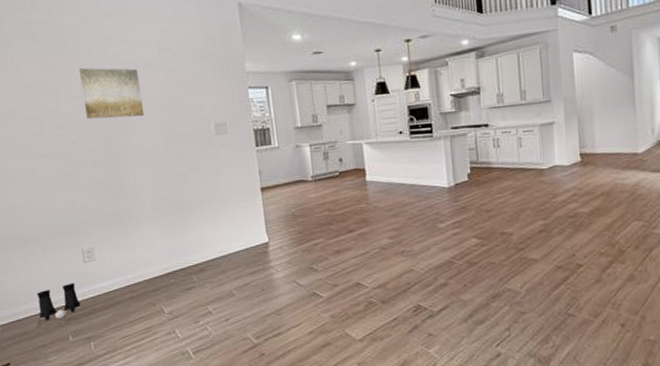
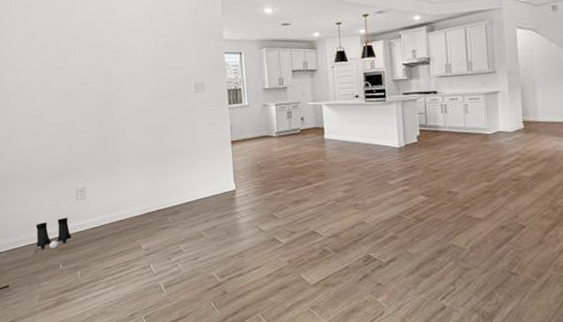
wall art: present [79,67,145,120] -> none [85,33,136,77]

